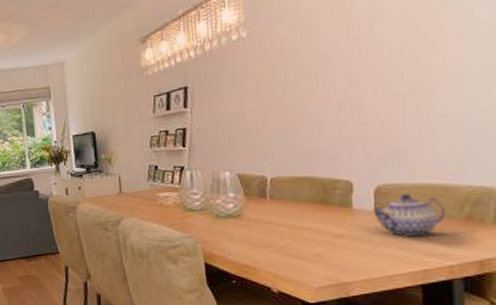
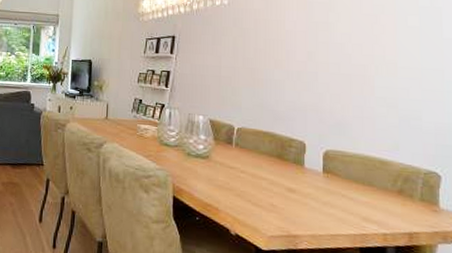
teapot: present [373,193,447,237] -> none [321,160,382,203]

